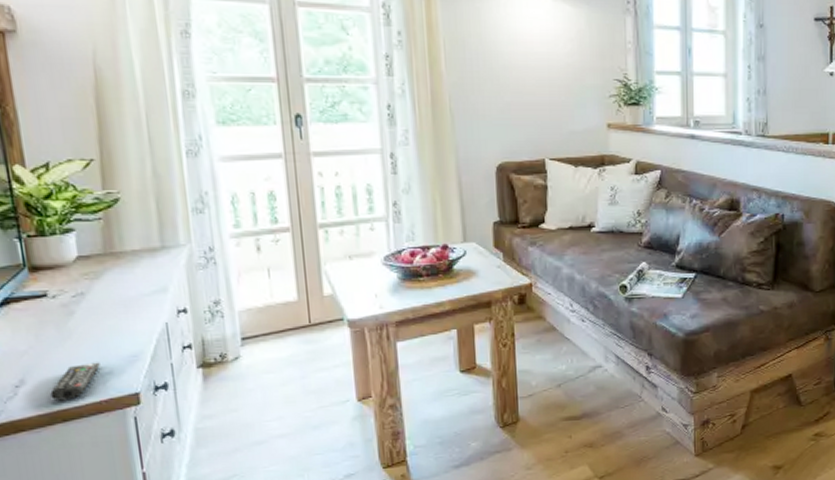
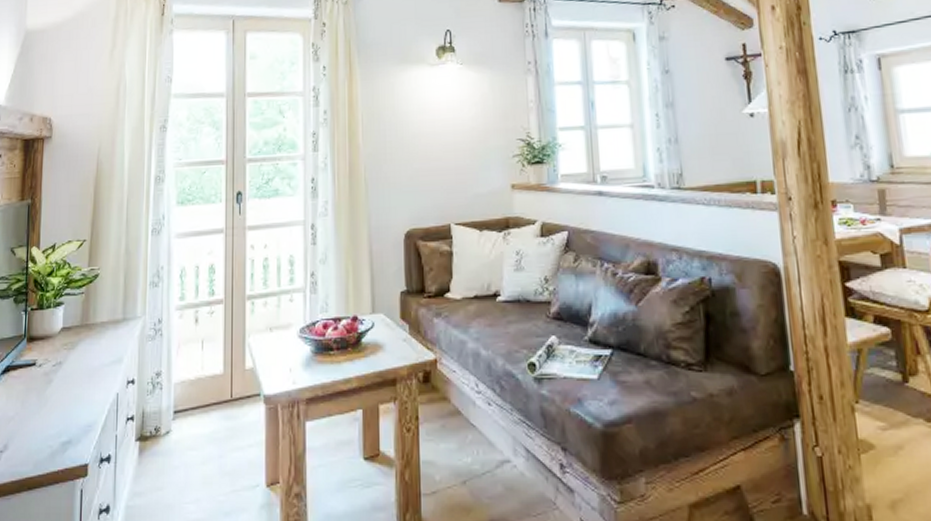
remote control: present [50,362,100,401] -> none [23,431,63,468]

